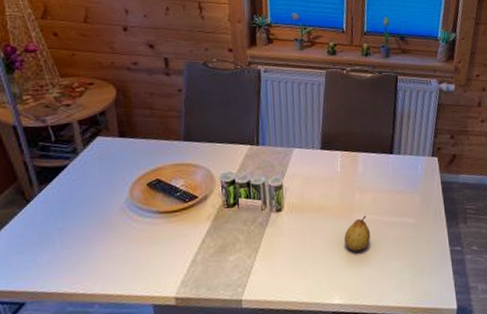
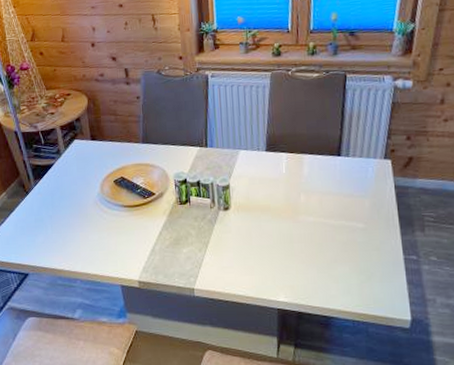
fruit: present [344,215,371,251] -> none [289,217,317,253]

